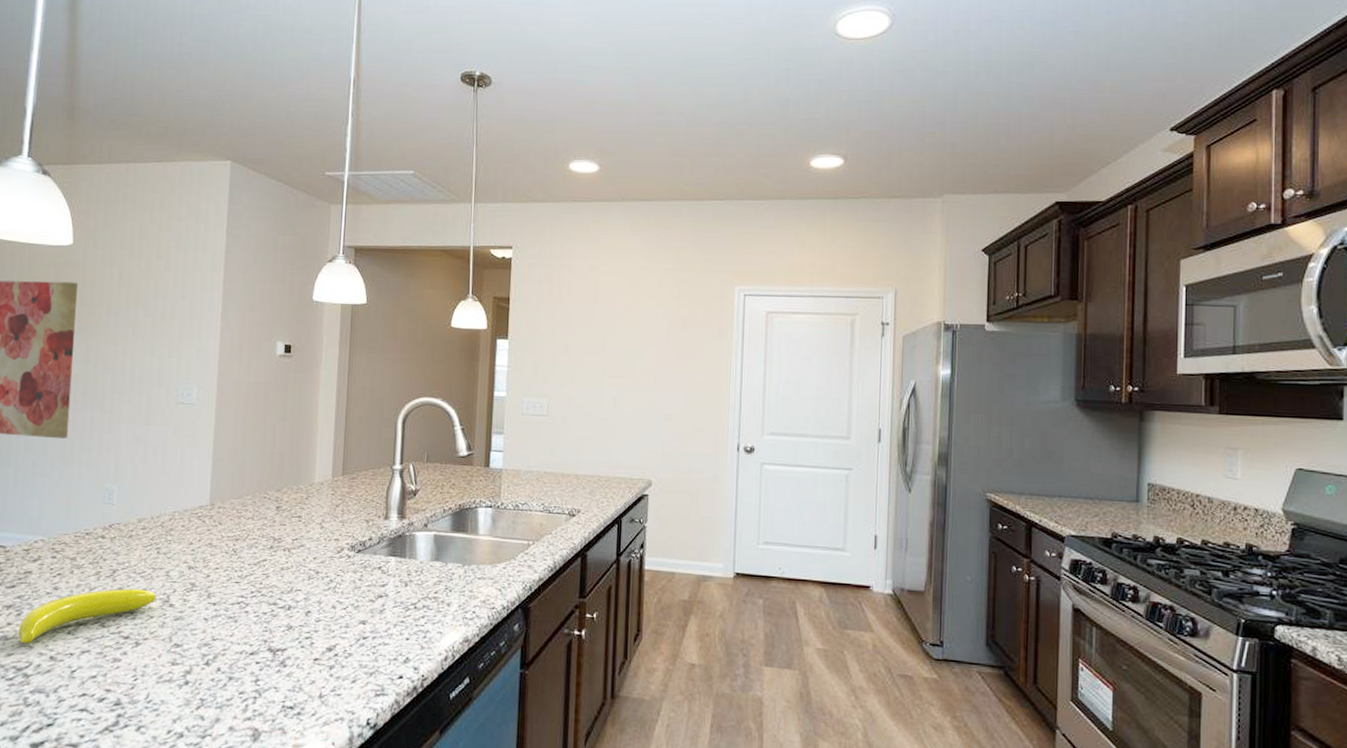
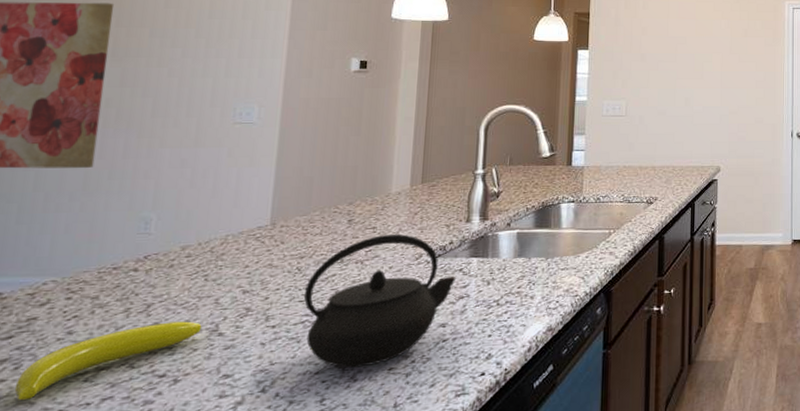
kettle: none [240,524,376,654] -> present [304,233,457,368]

